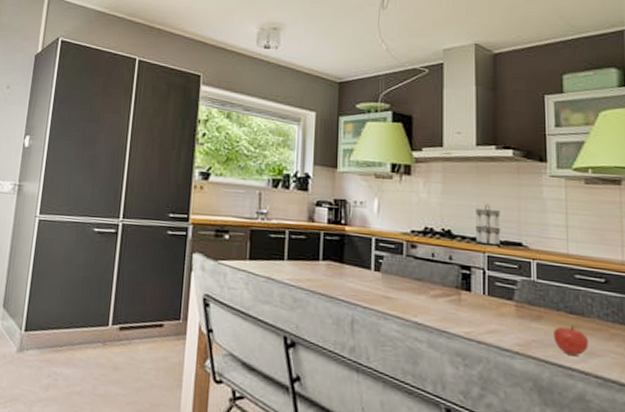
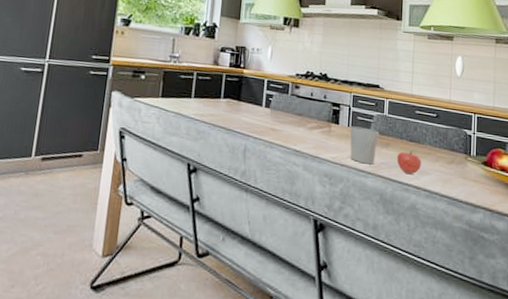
spice rack: present [475,203,501,248] -> none [344,53,365,89]
cup: none [486,293,526,343] -> present [349,126,379,165]

